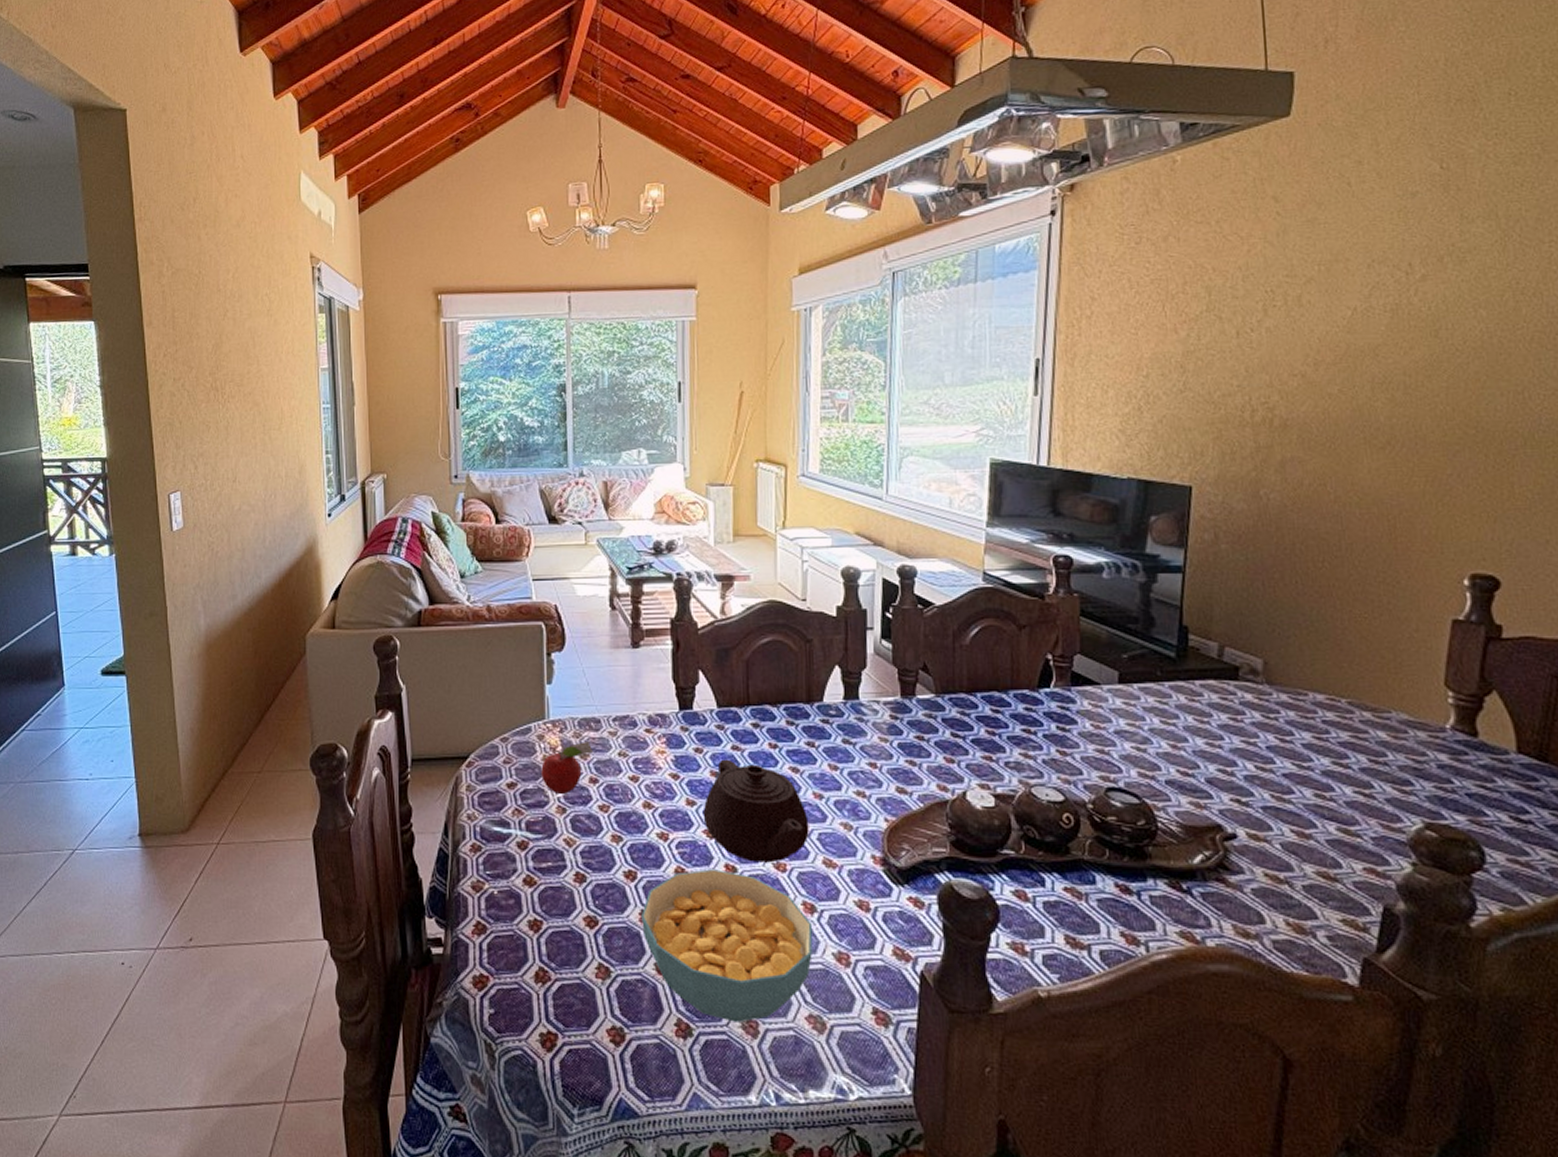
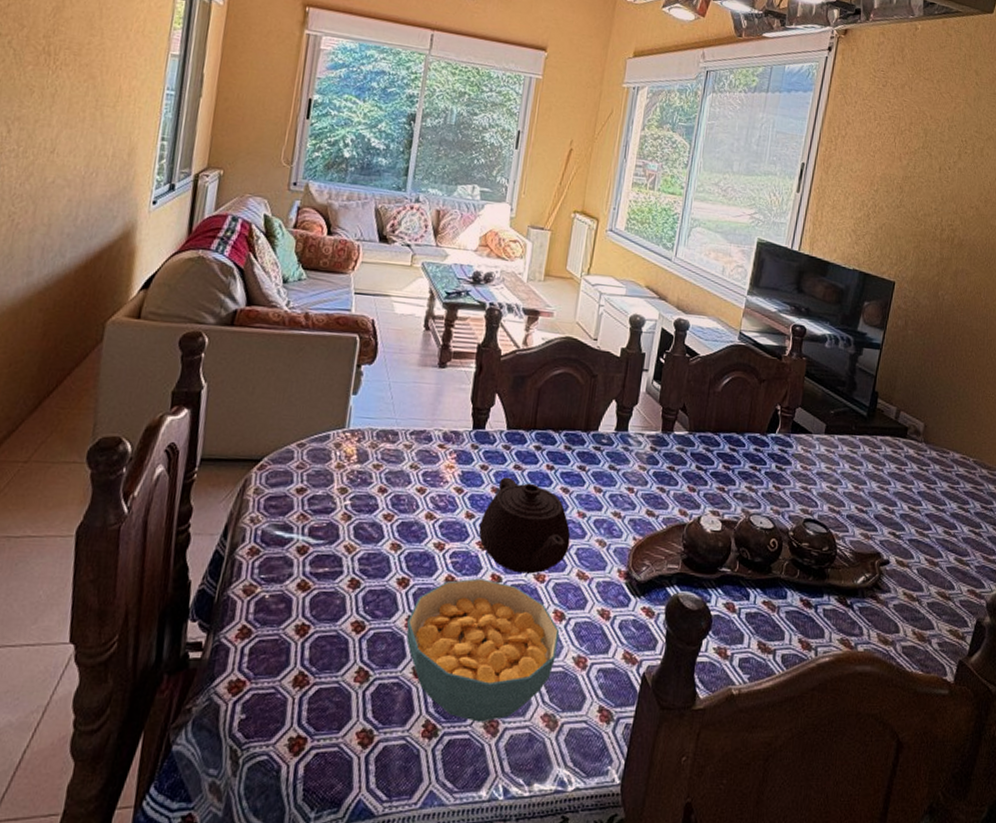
fruit: present [541,742,594,794] -> none [332,452,387,502]

